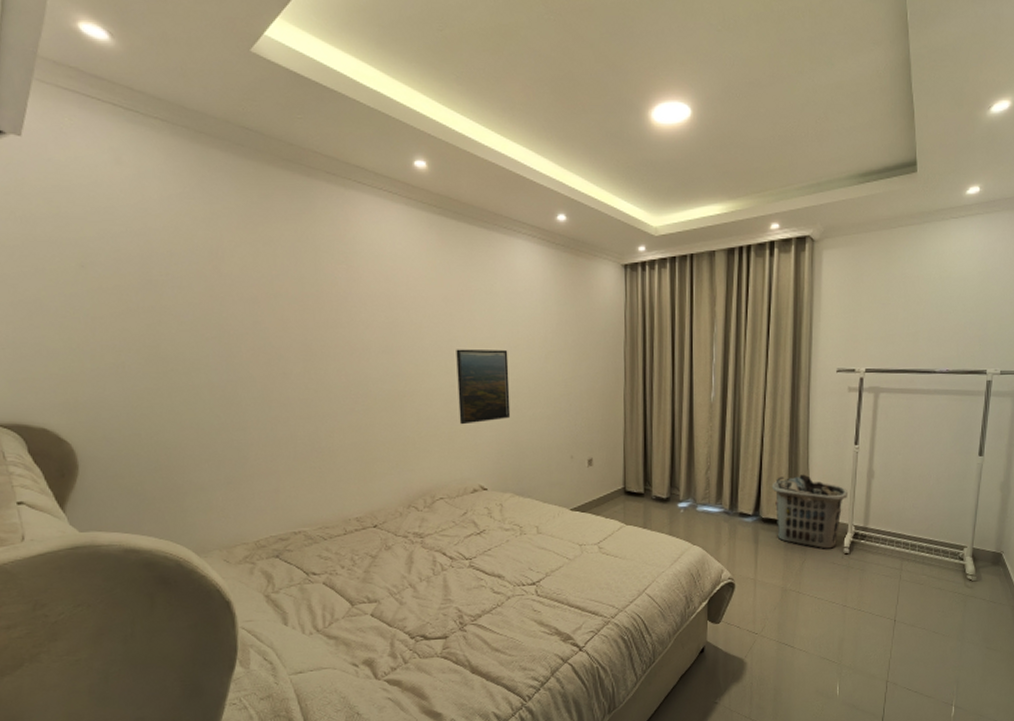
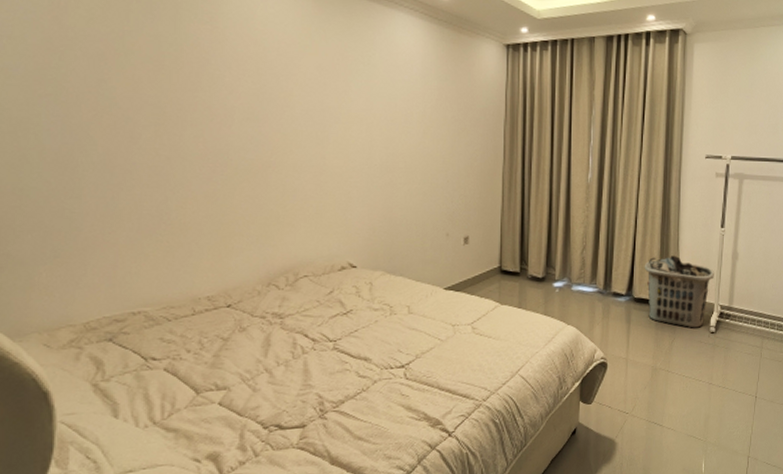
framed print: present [456,349,511,425] -> none [329,120,385,199]

